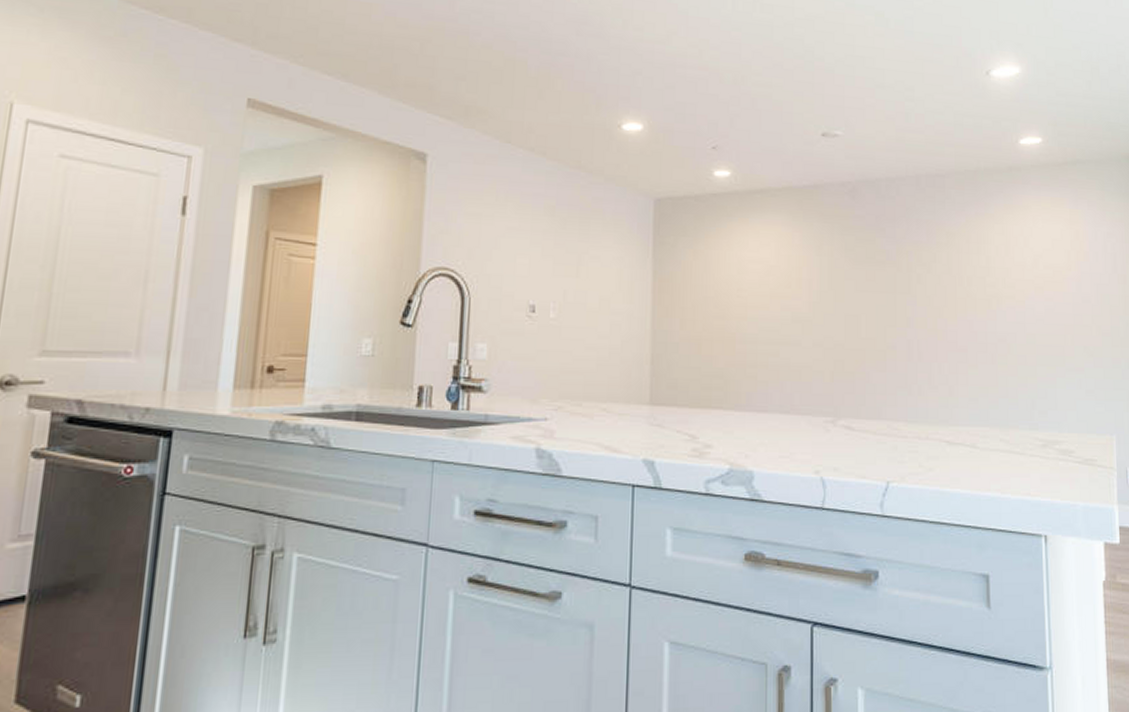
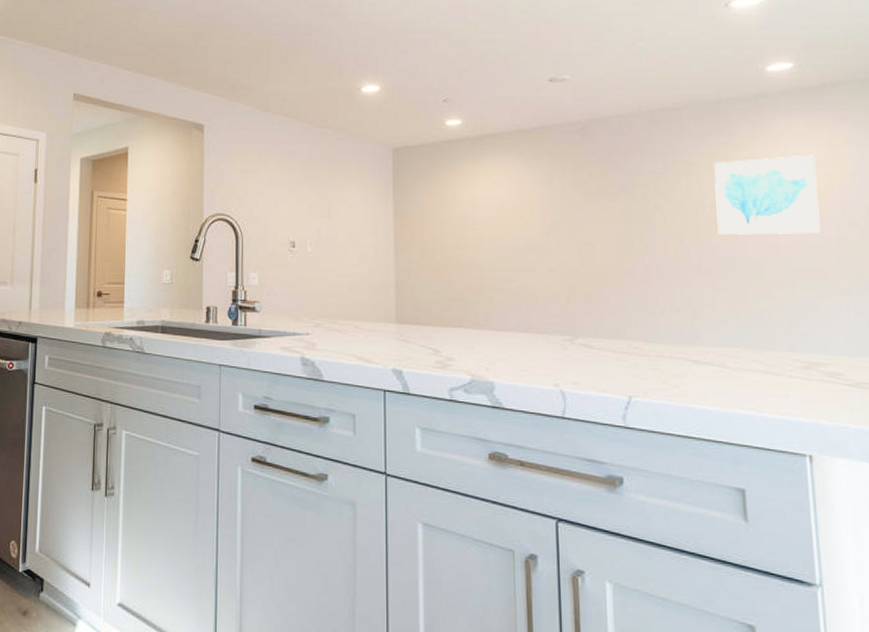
wall art: none [972,231,1060,311] -> present [714,155,821,235]

